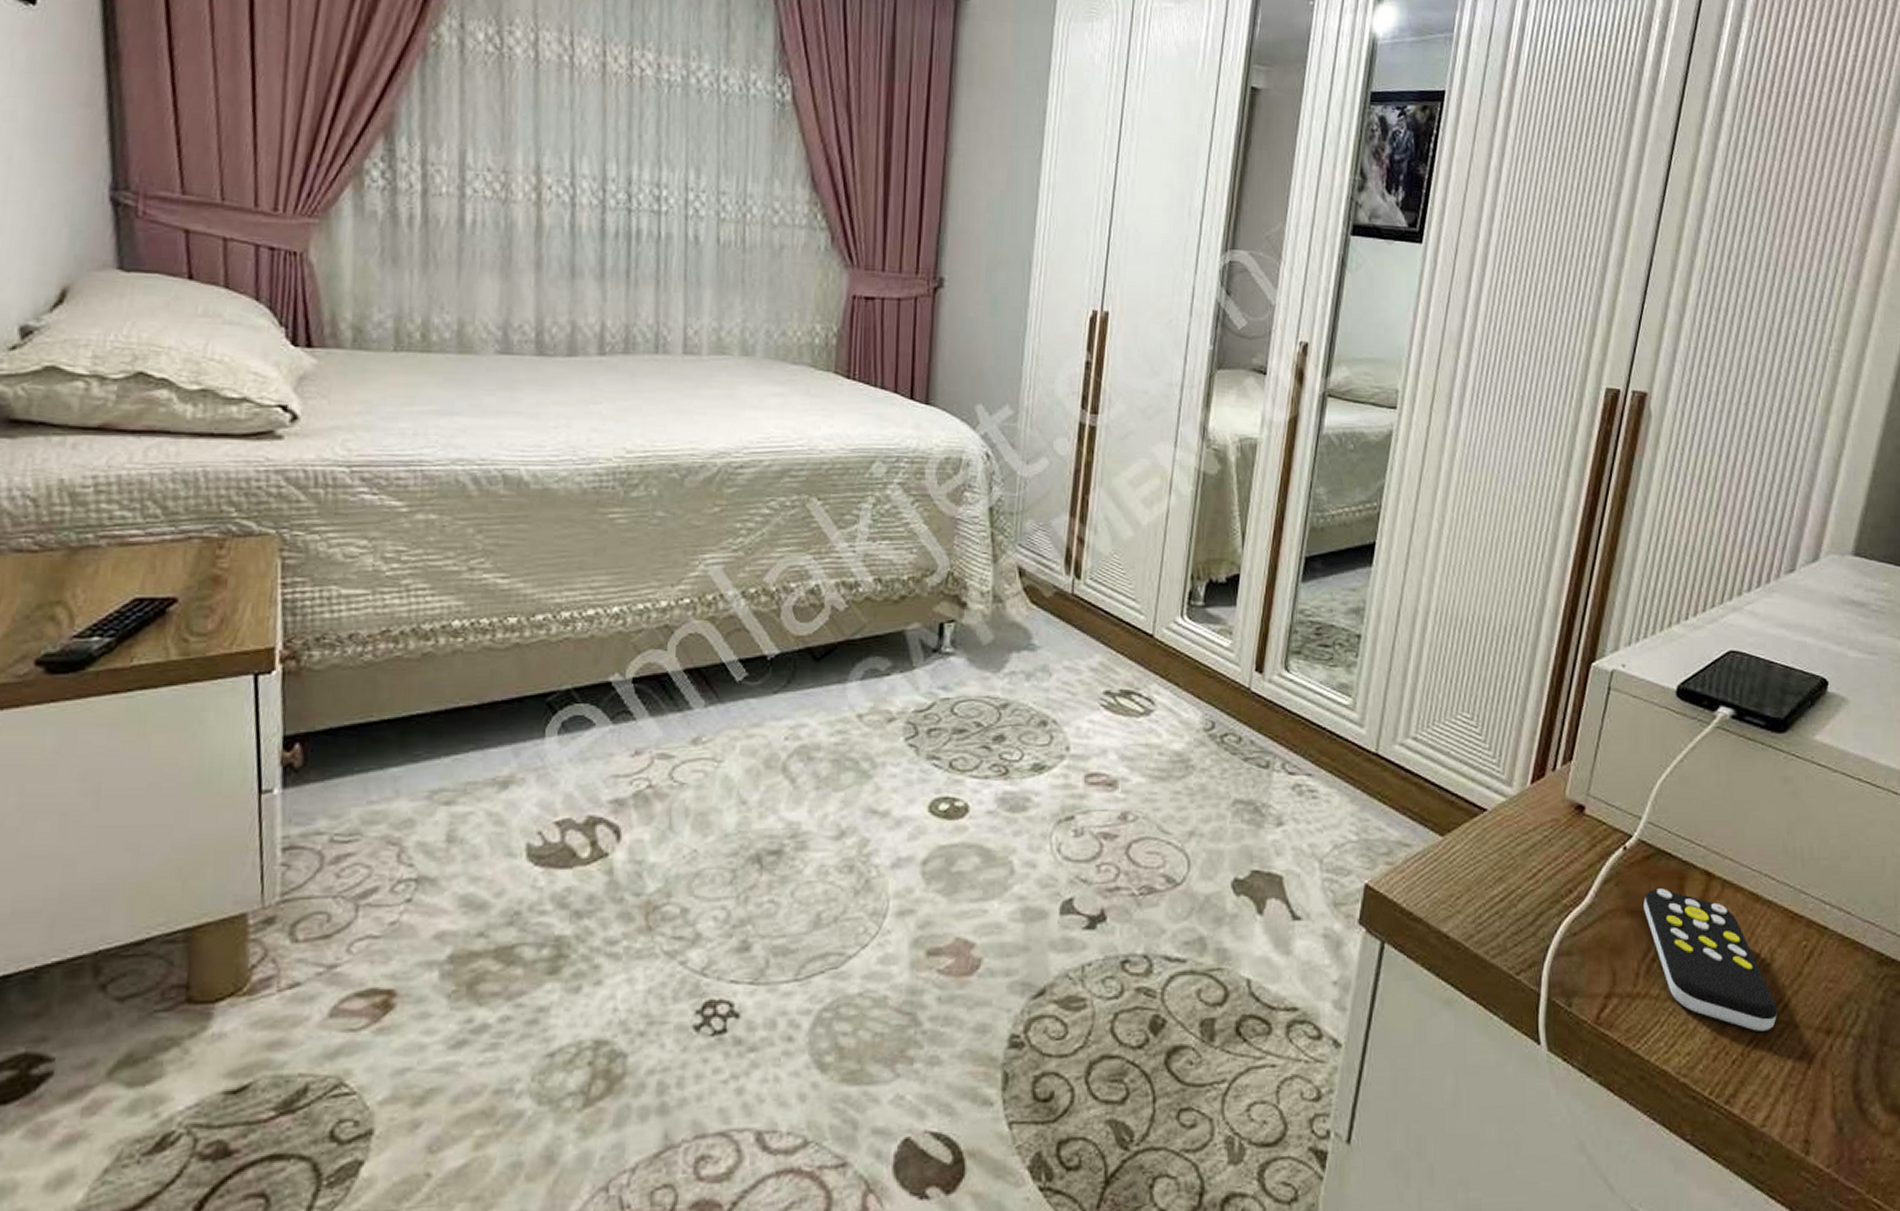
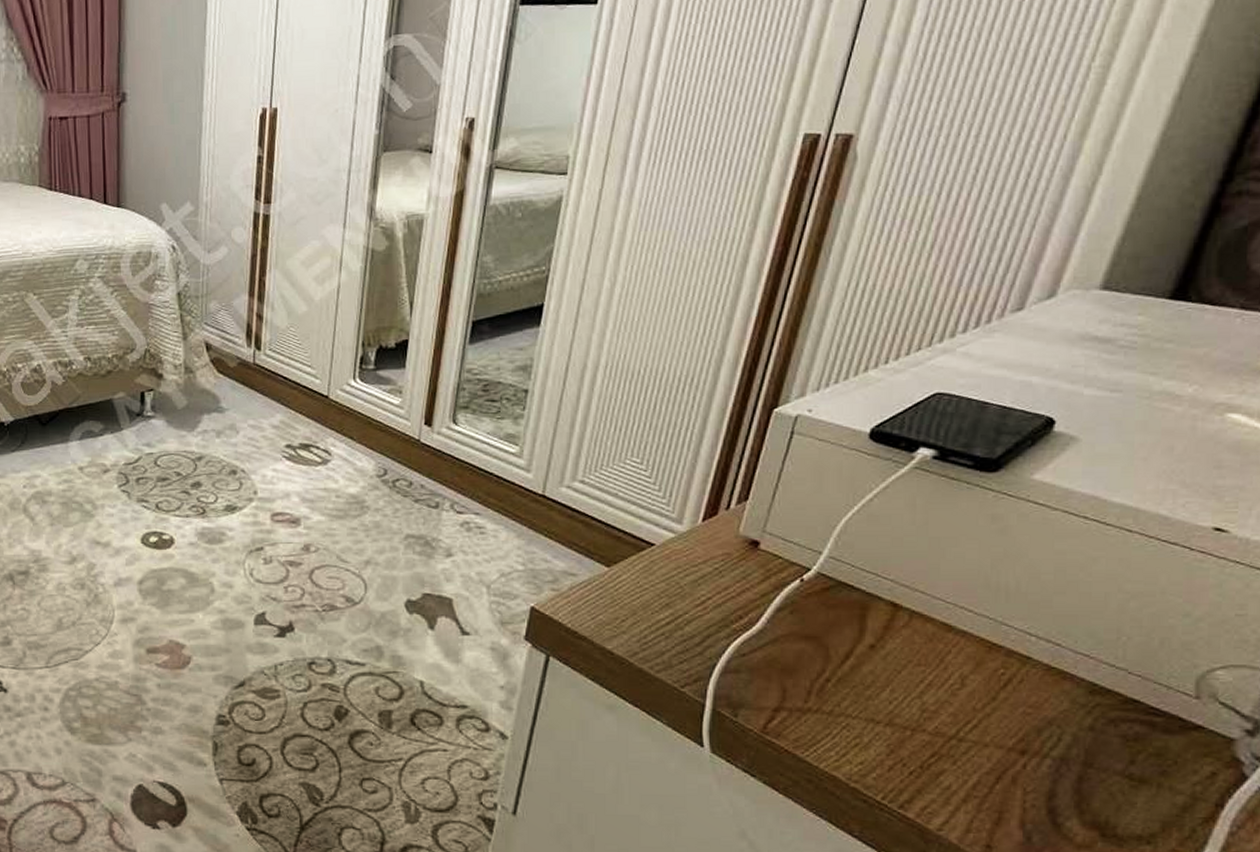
remote control: present [1643,888,1778,1031] -> none [820,617,966,748]

